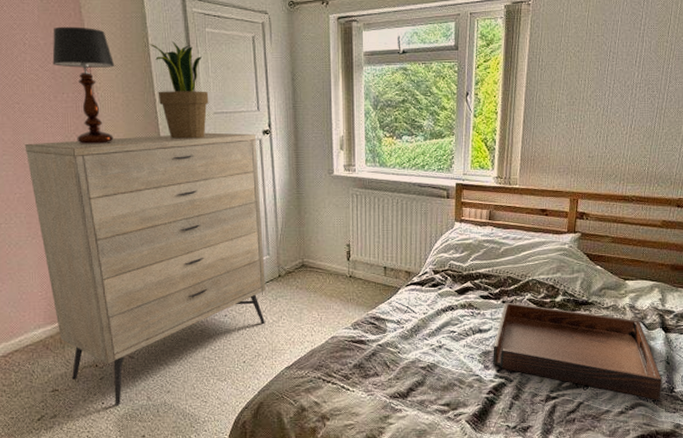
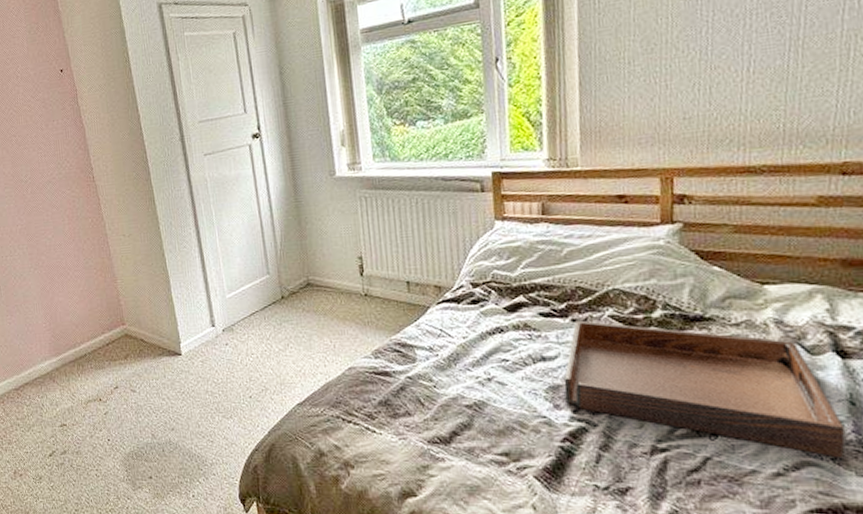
dresser: present [24,132,265,405] -> none [22,140,271,442]
table lamp: present [52,26,115,145] -> none [40,51,102,171]
potted plant: present [149,41,209,139] -> none [129,52,193,155]

